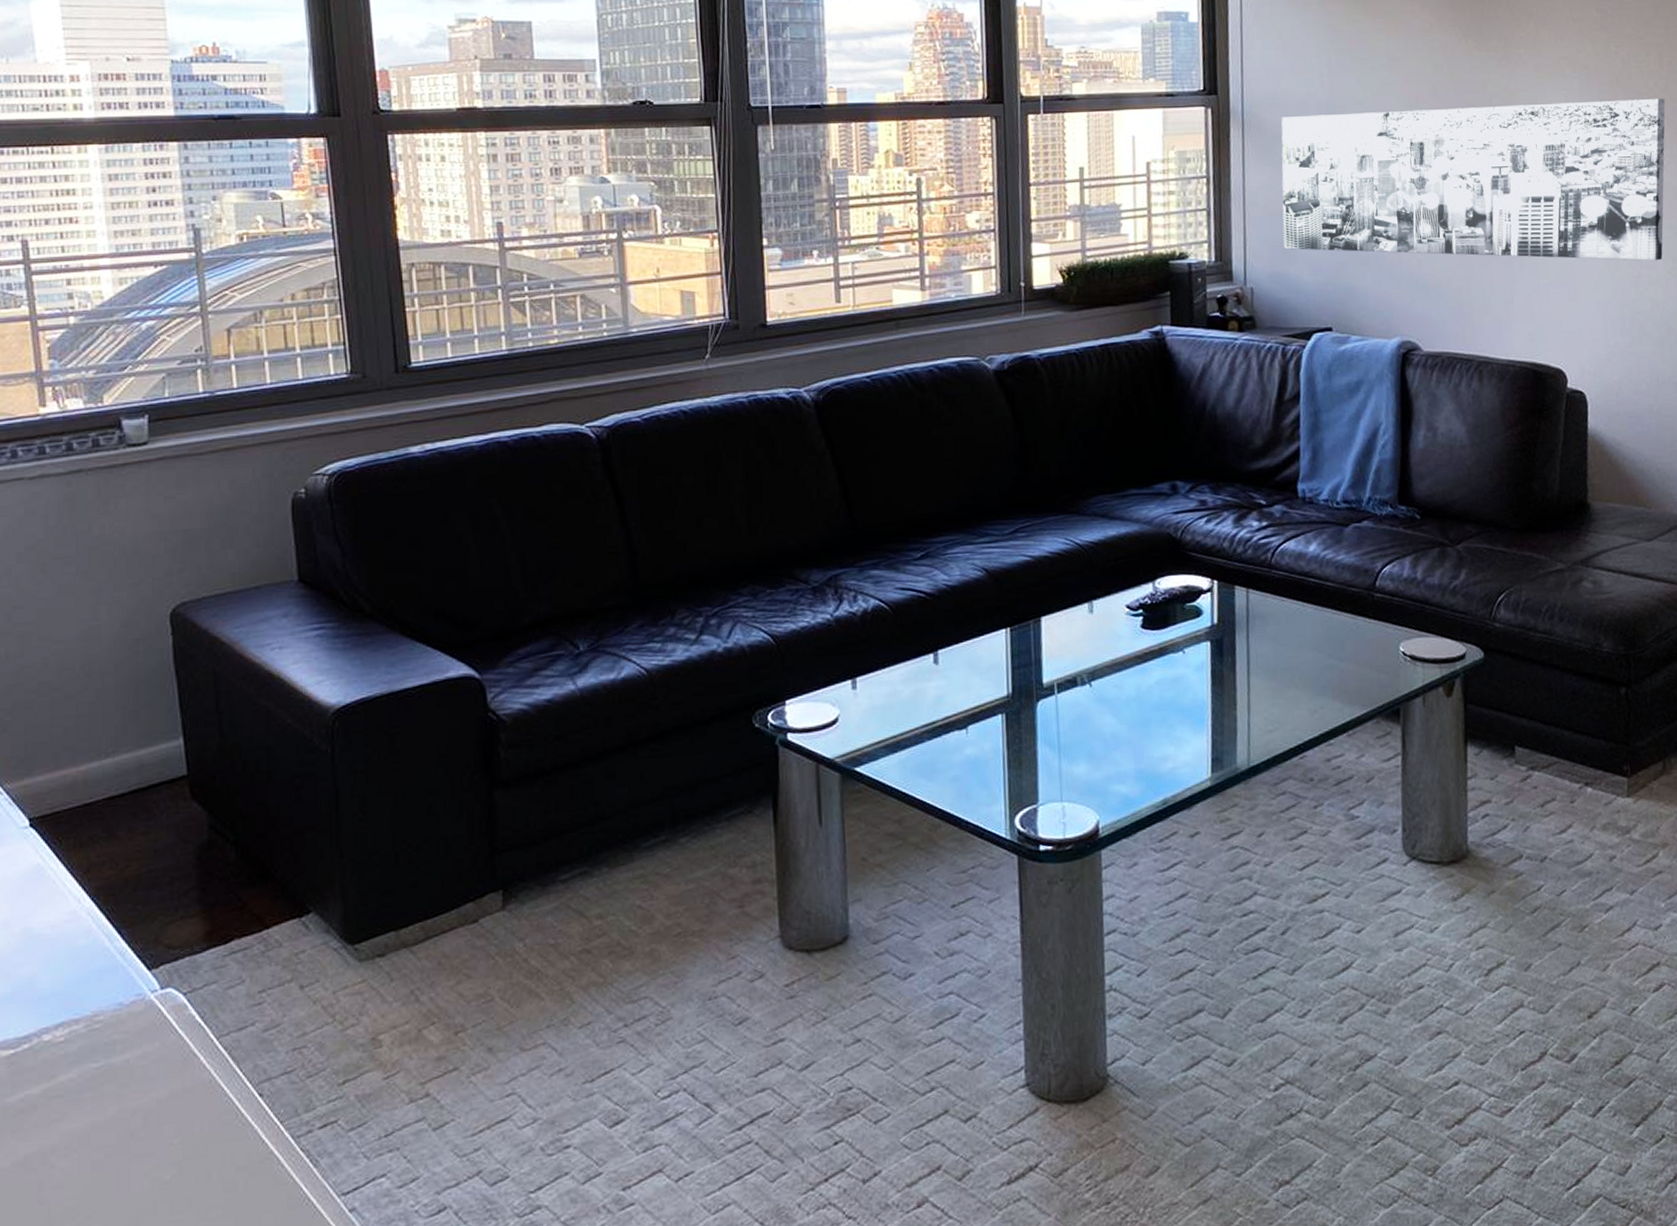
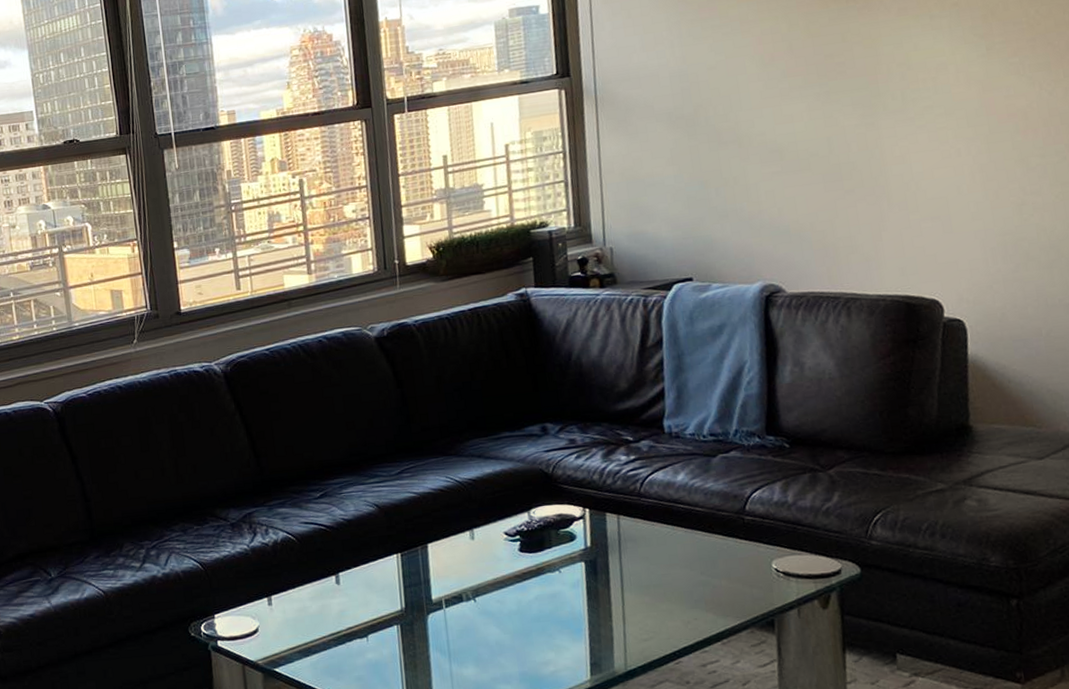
wall art: present [1281,98,1666,261] -> none [633,24,1050,210]

